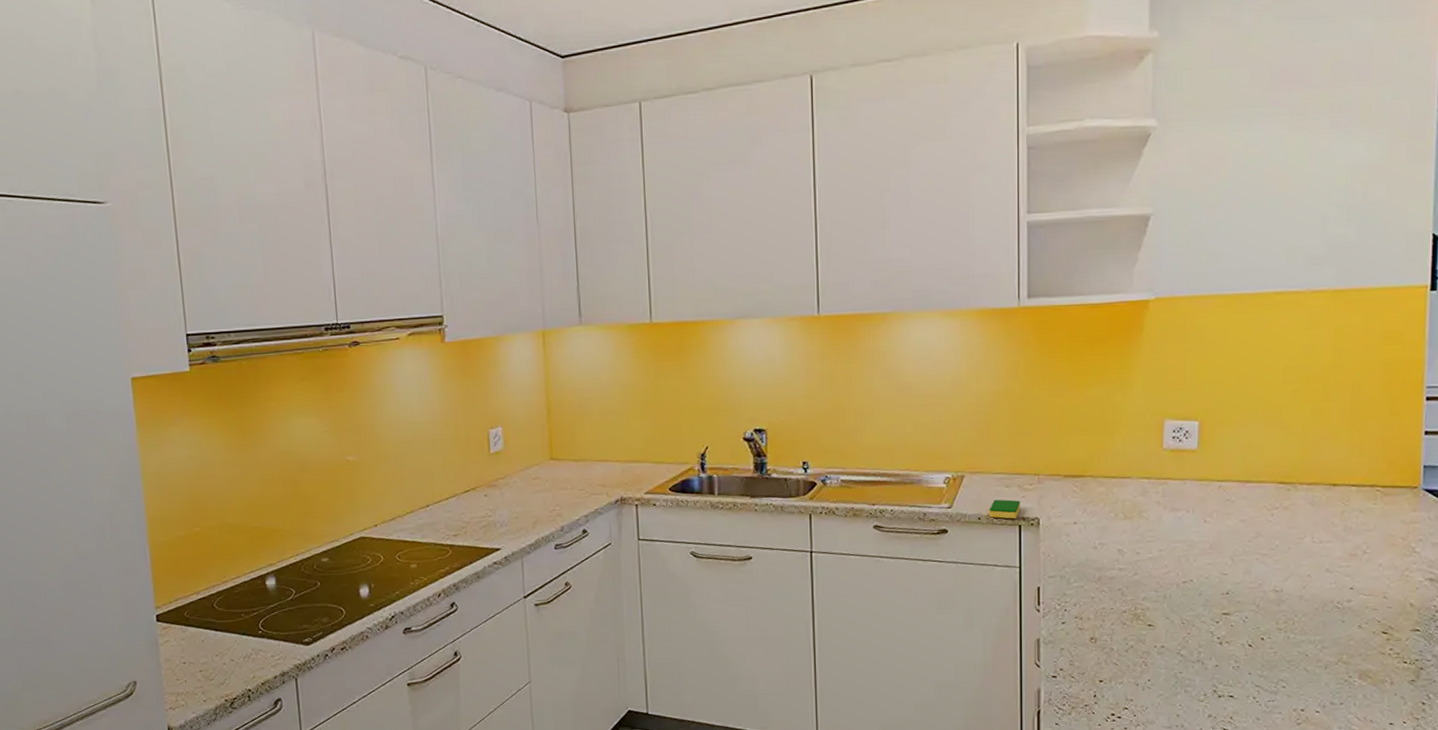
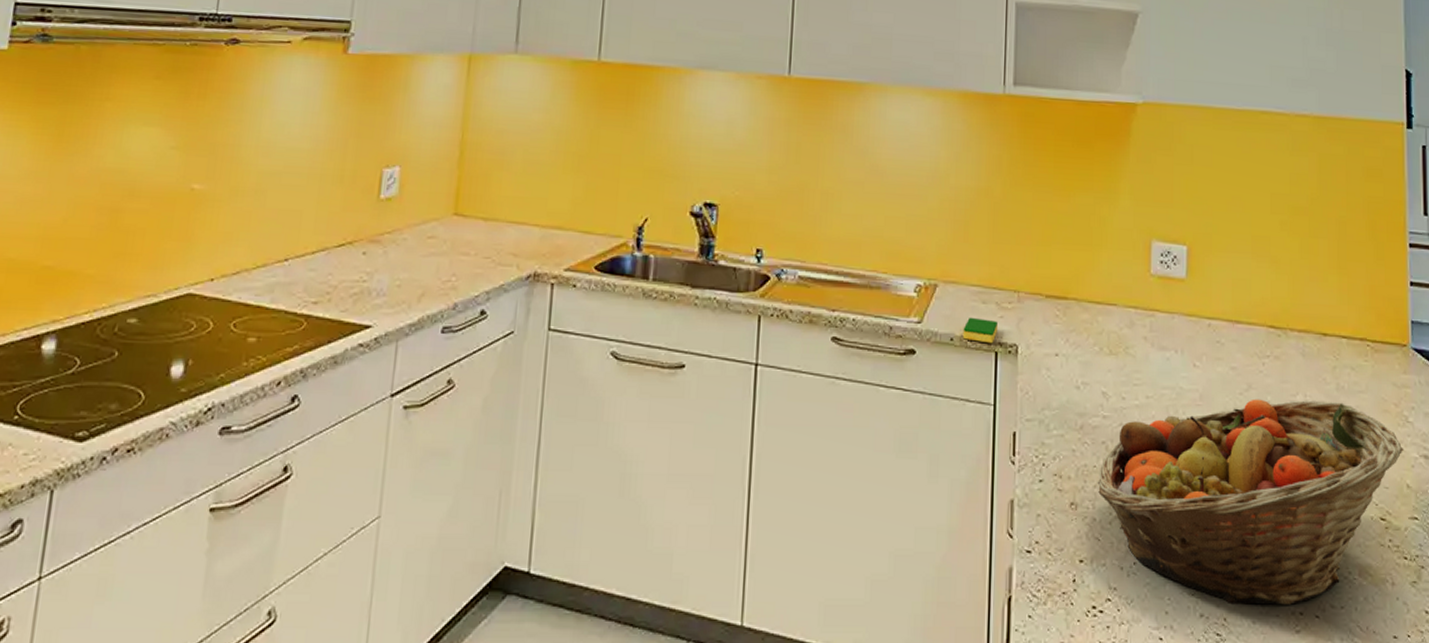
fruit basket: none [1114,541,1410,707] -> present [1097,399,1404,605]

